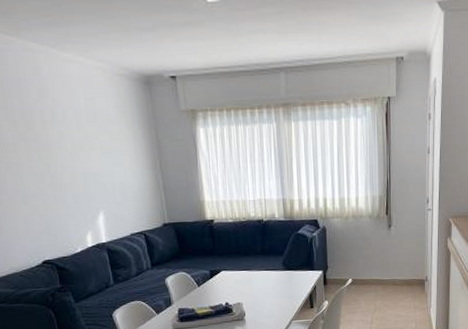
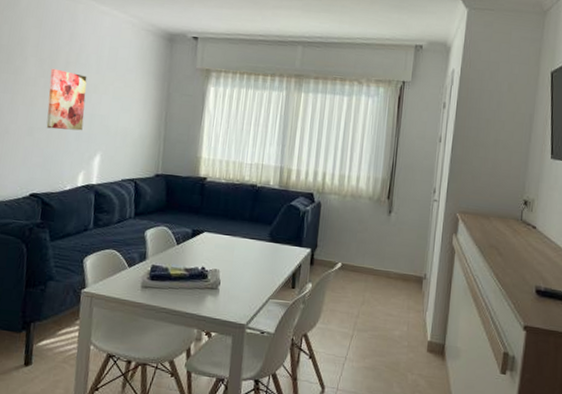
wall art: none [27,130,79,194] -> present [46,68,87,131]

